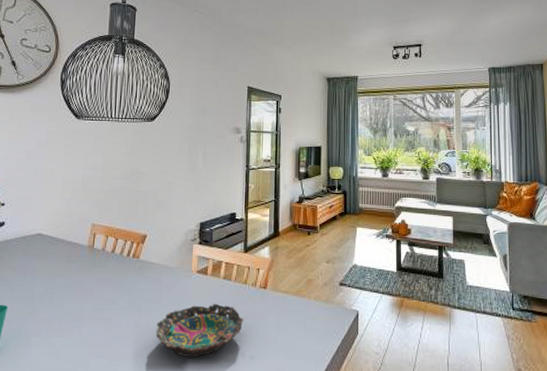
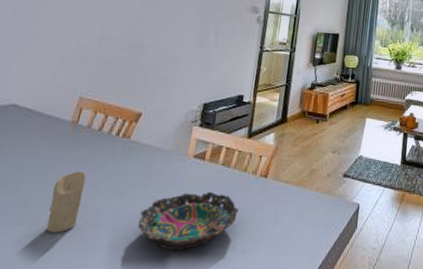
candle: none [80,289,107,343] -> present [46,171,87,233]

